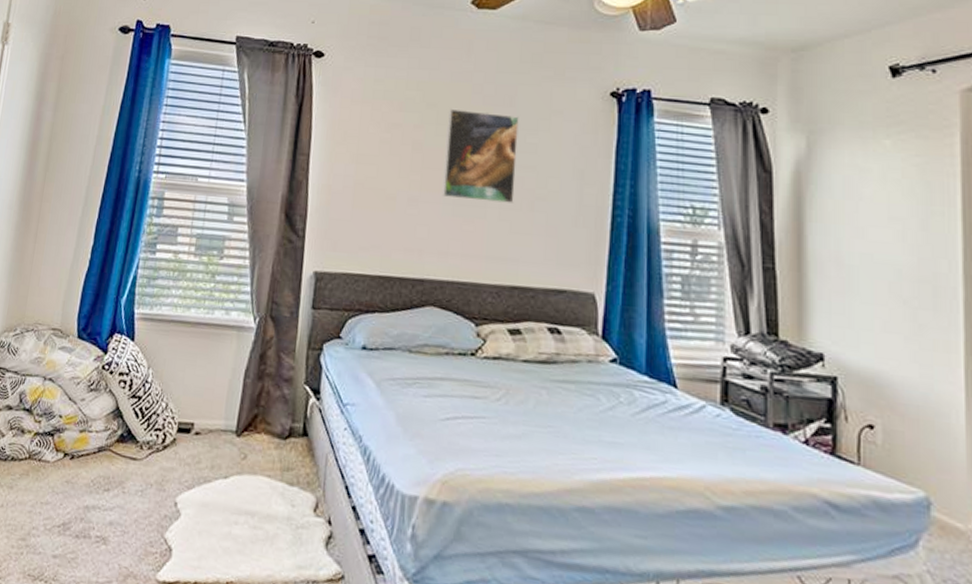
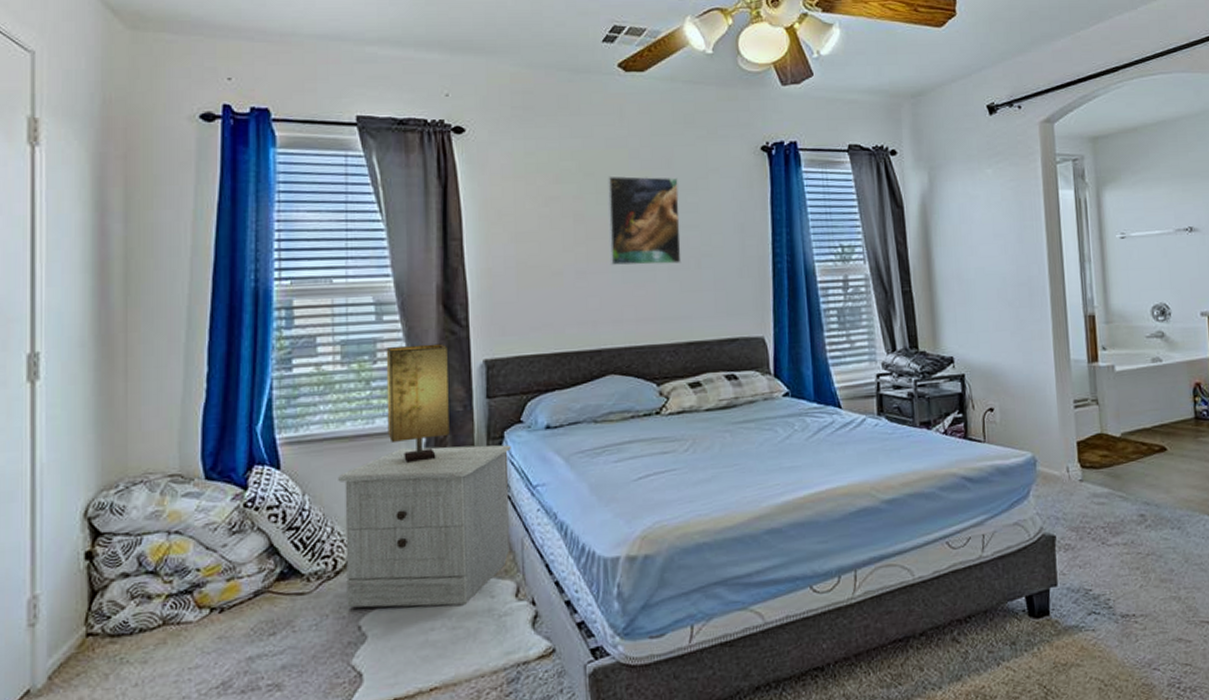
nightstand: none [168,342,328,508] -> present [338,445,511,608]
table lamp: none [223,246,285,359] -> present [386,343,451,464]

